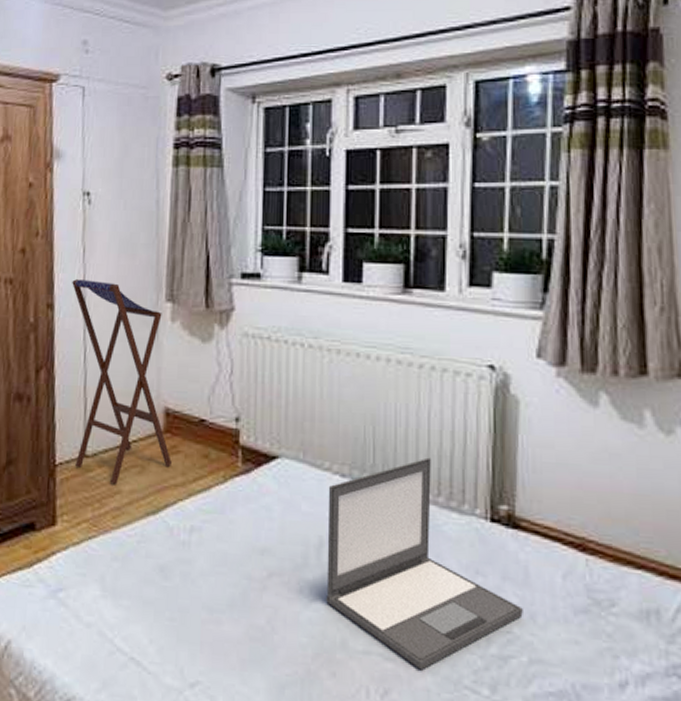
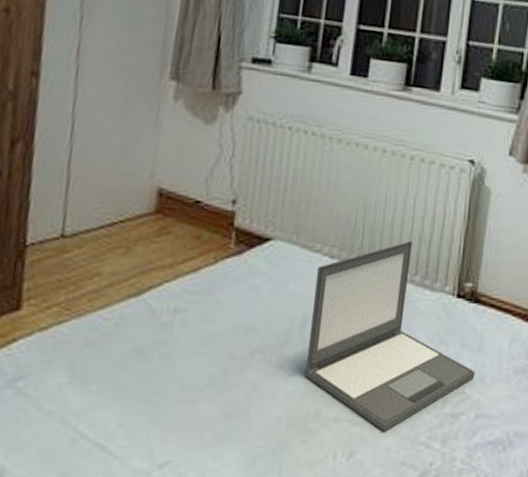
stool: present [72,279,172,484] -> none [50,47,165,265]

